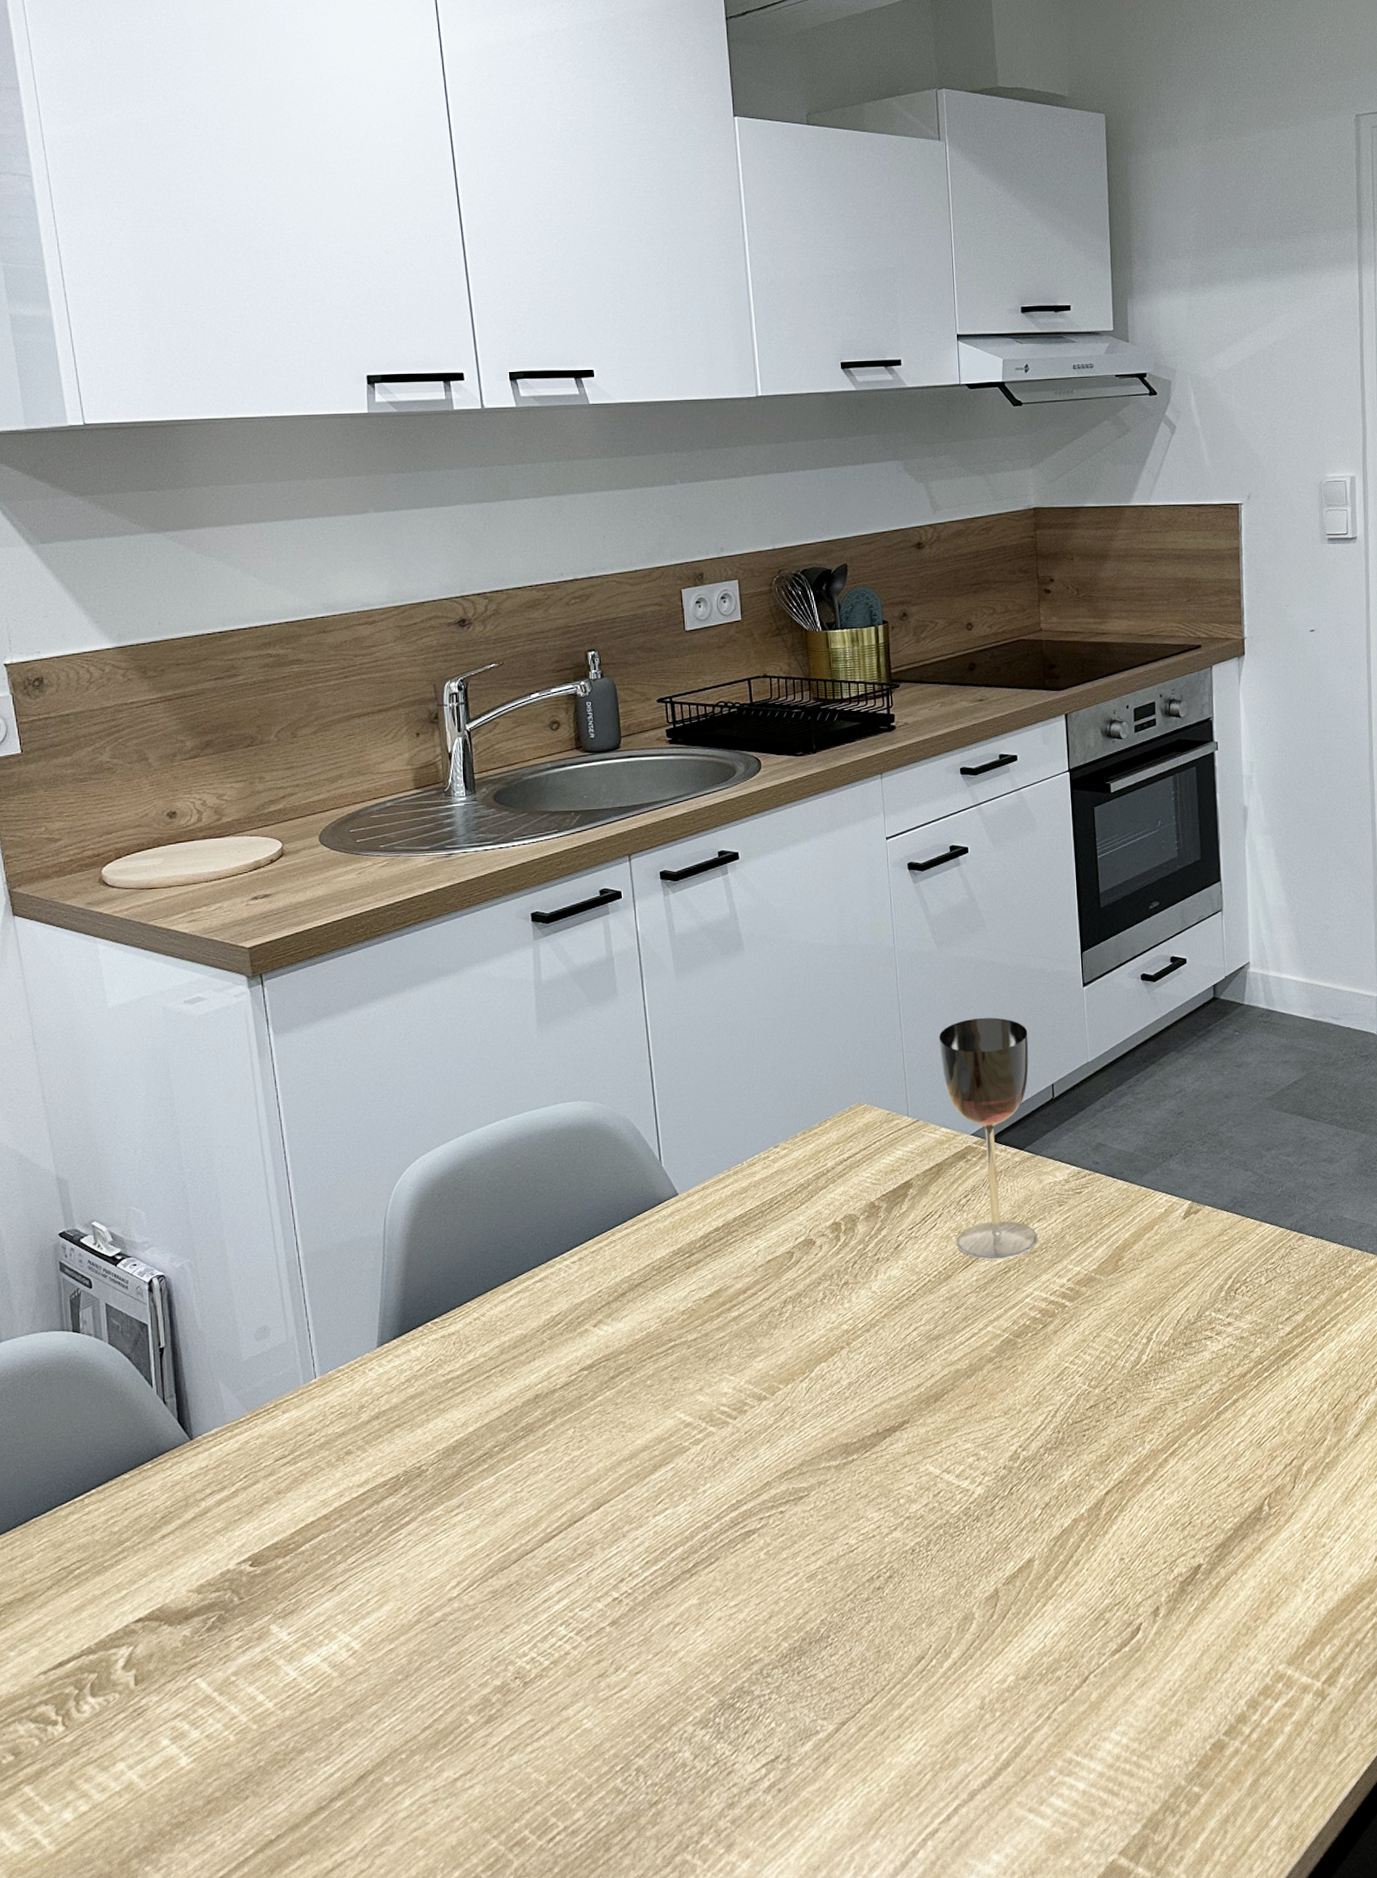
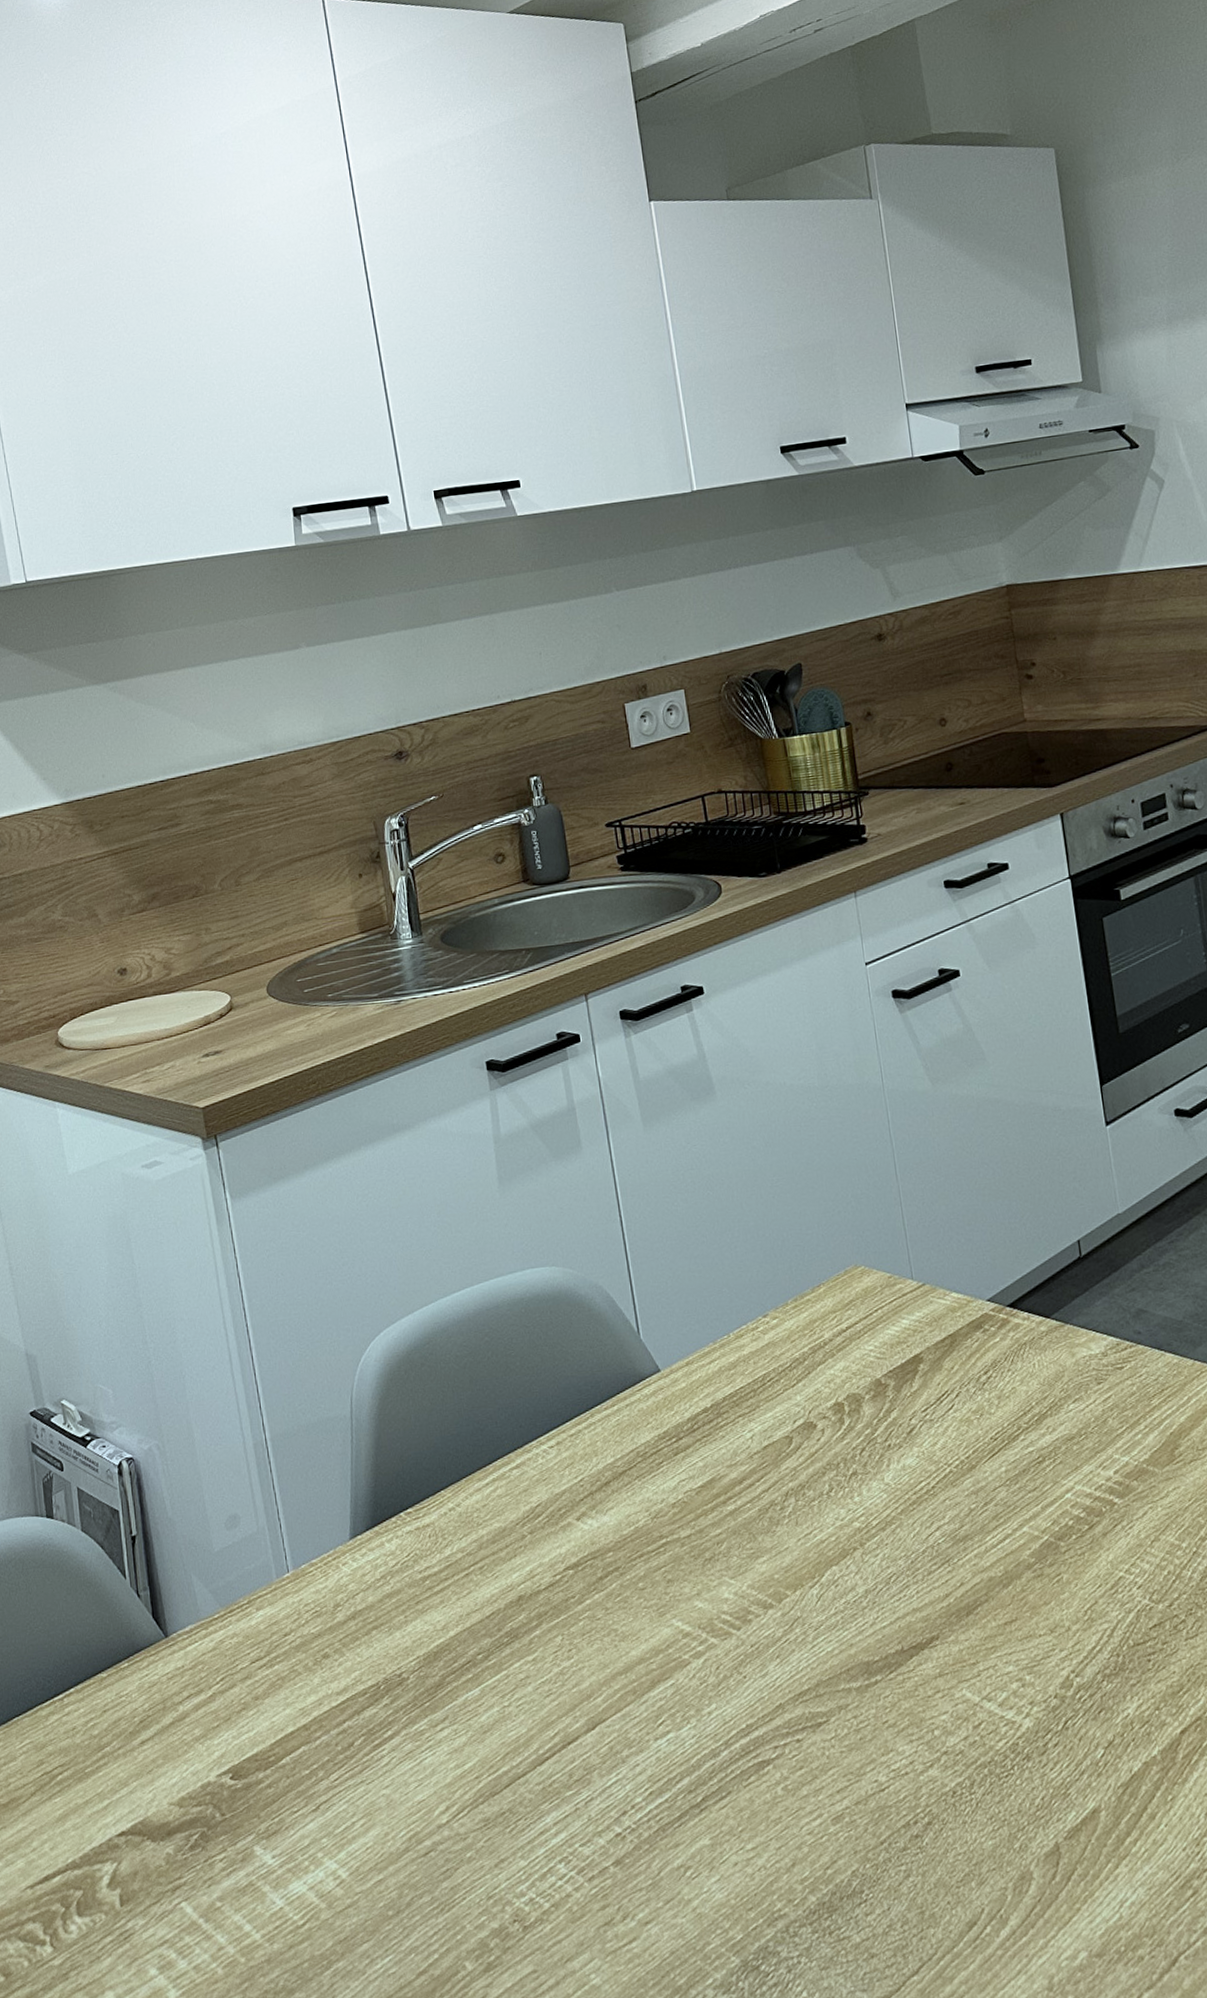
wineglass: present [939,1017,1038,1260] -> none [941,1164,1076,1448]

